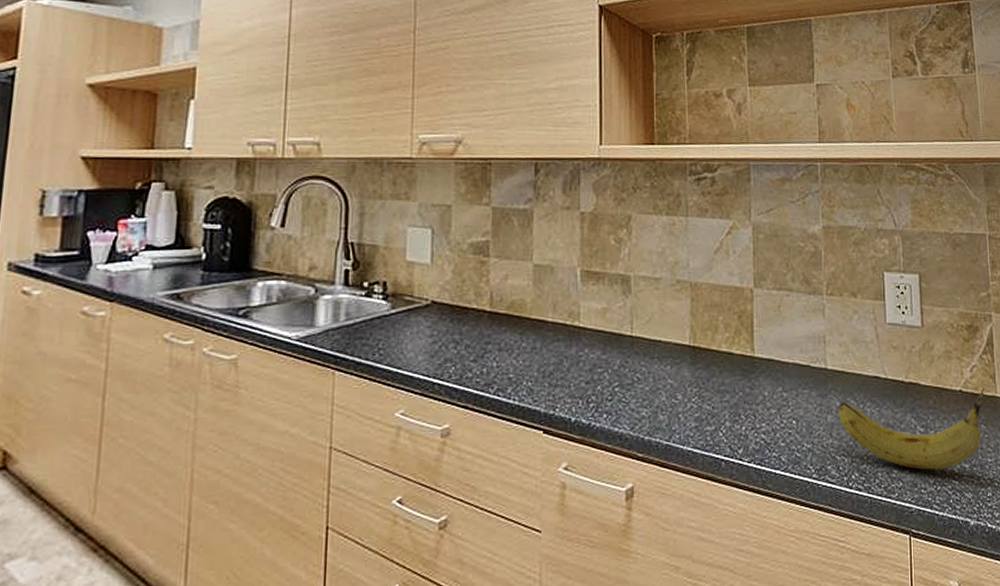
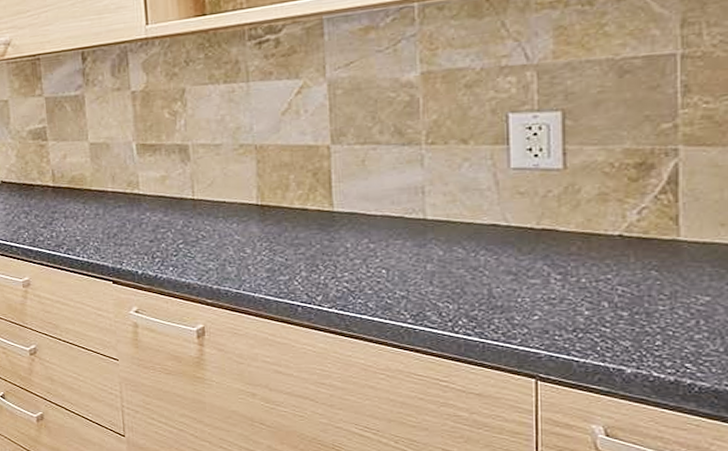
fruit: present [837,388,985,470] -> none [440,231,659,317]

